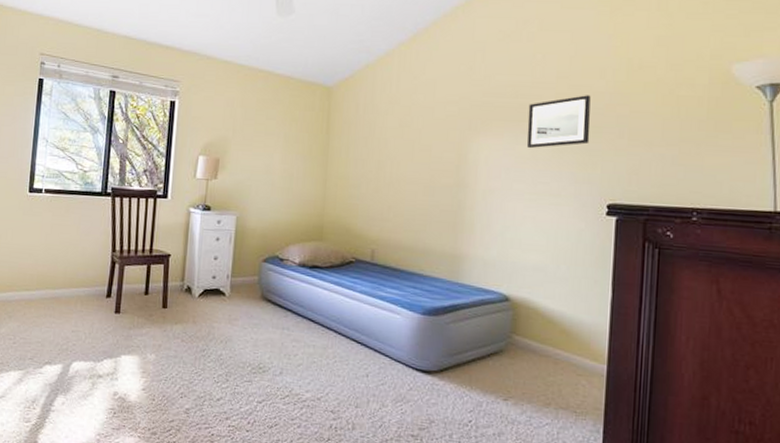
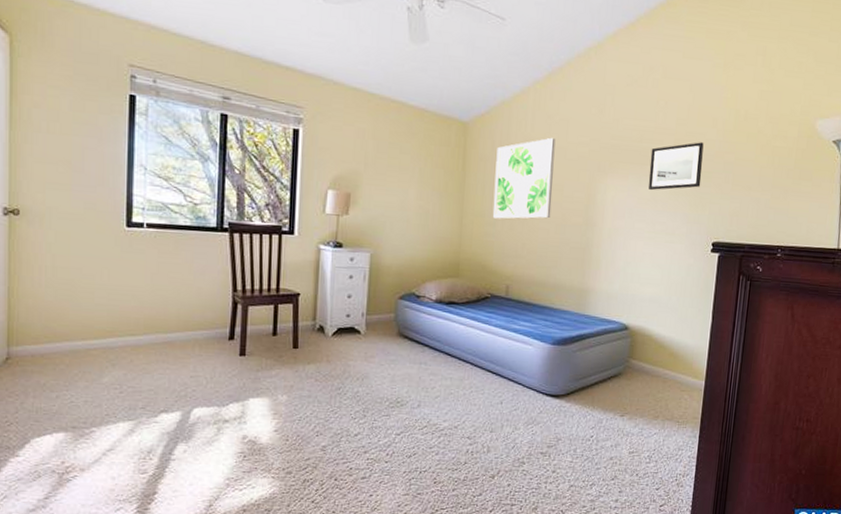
wall art: none [357,97,422,182] -> present [492,137,556,219]

